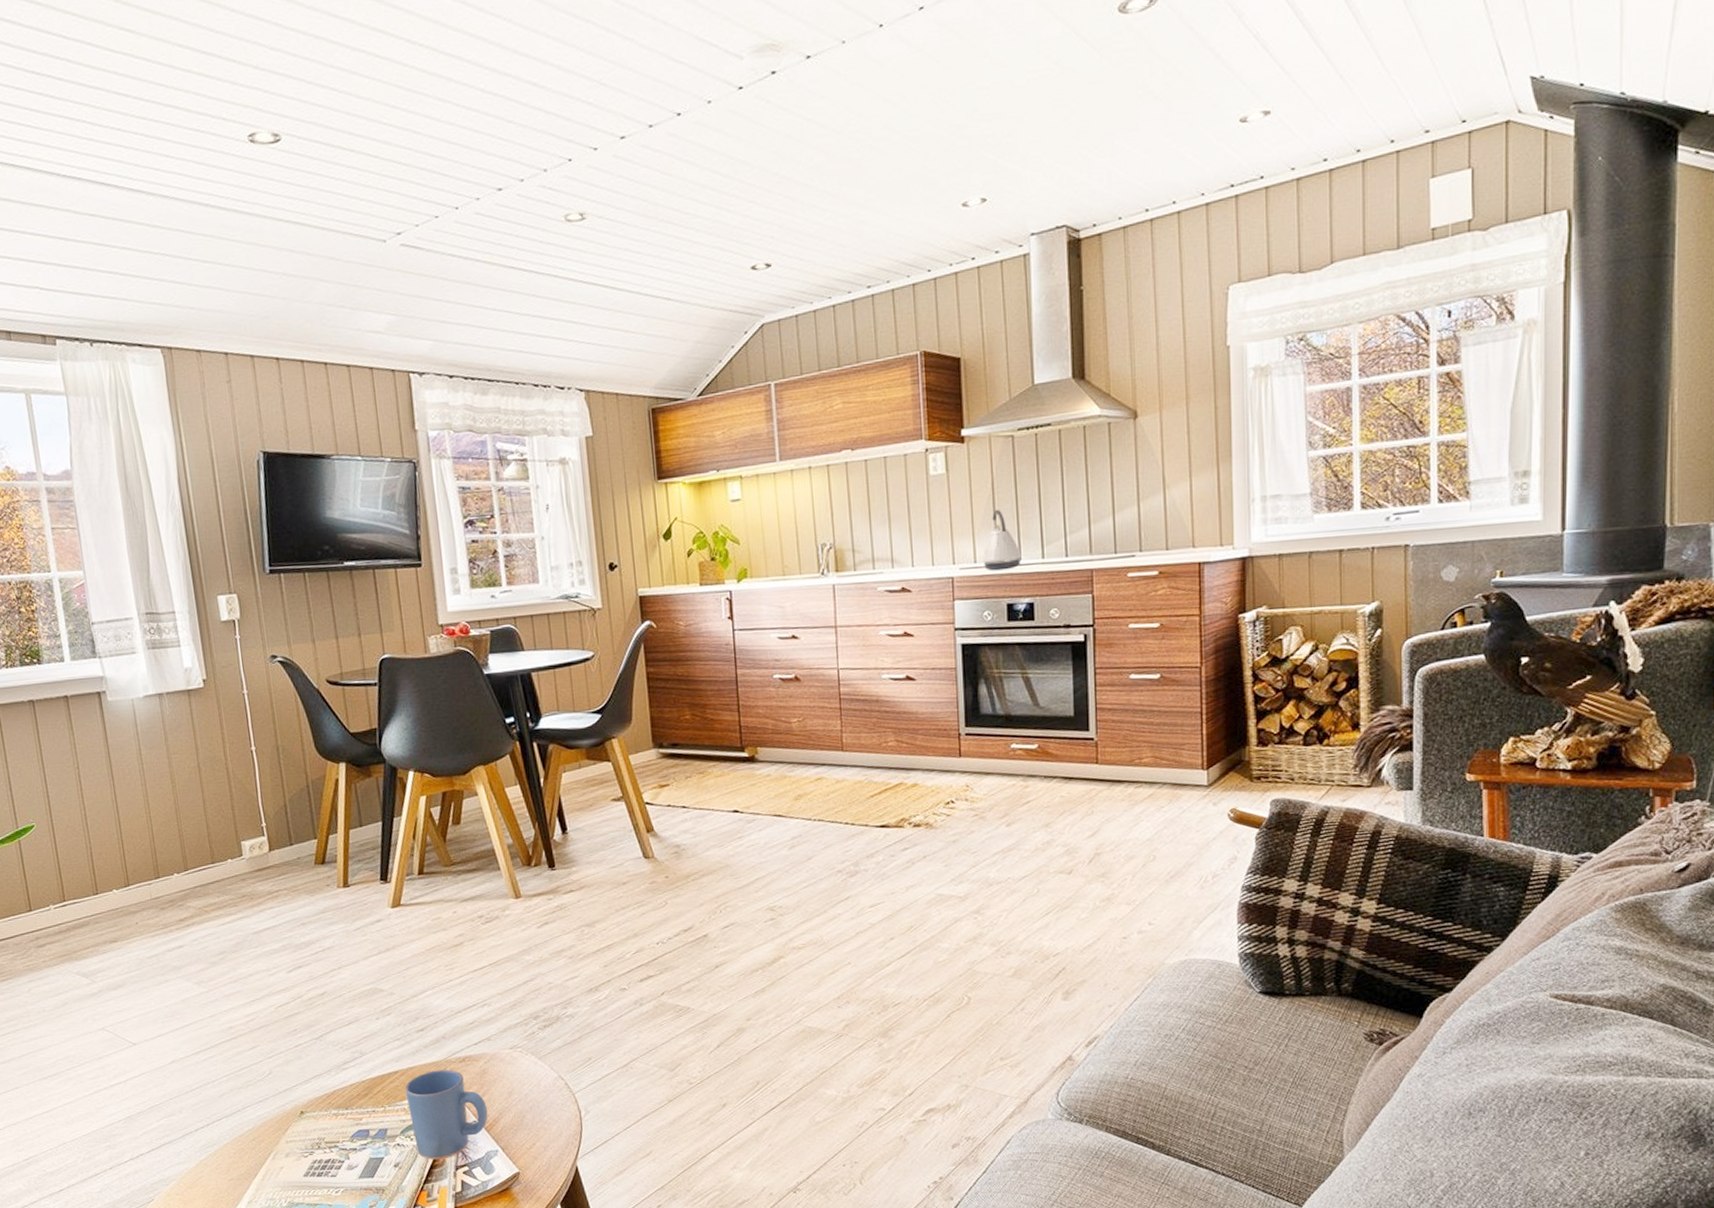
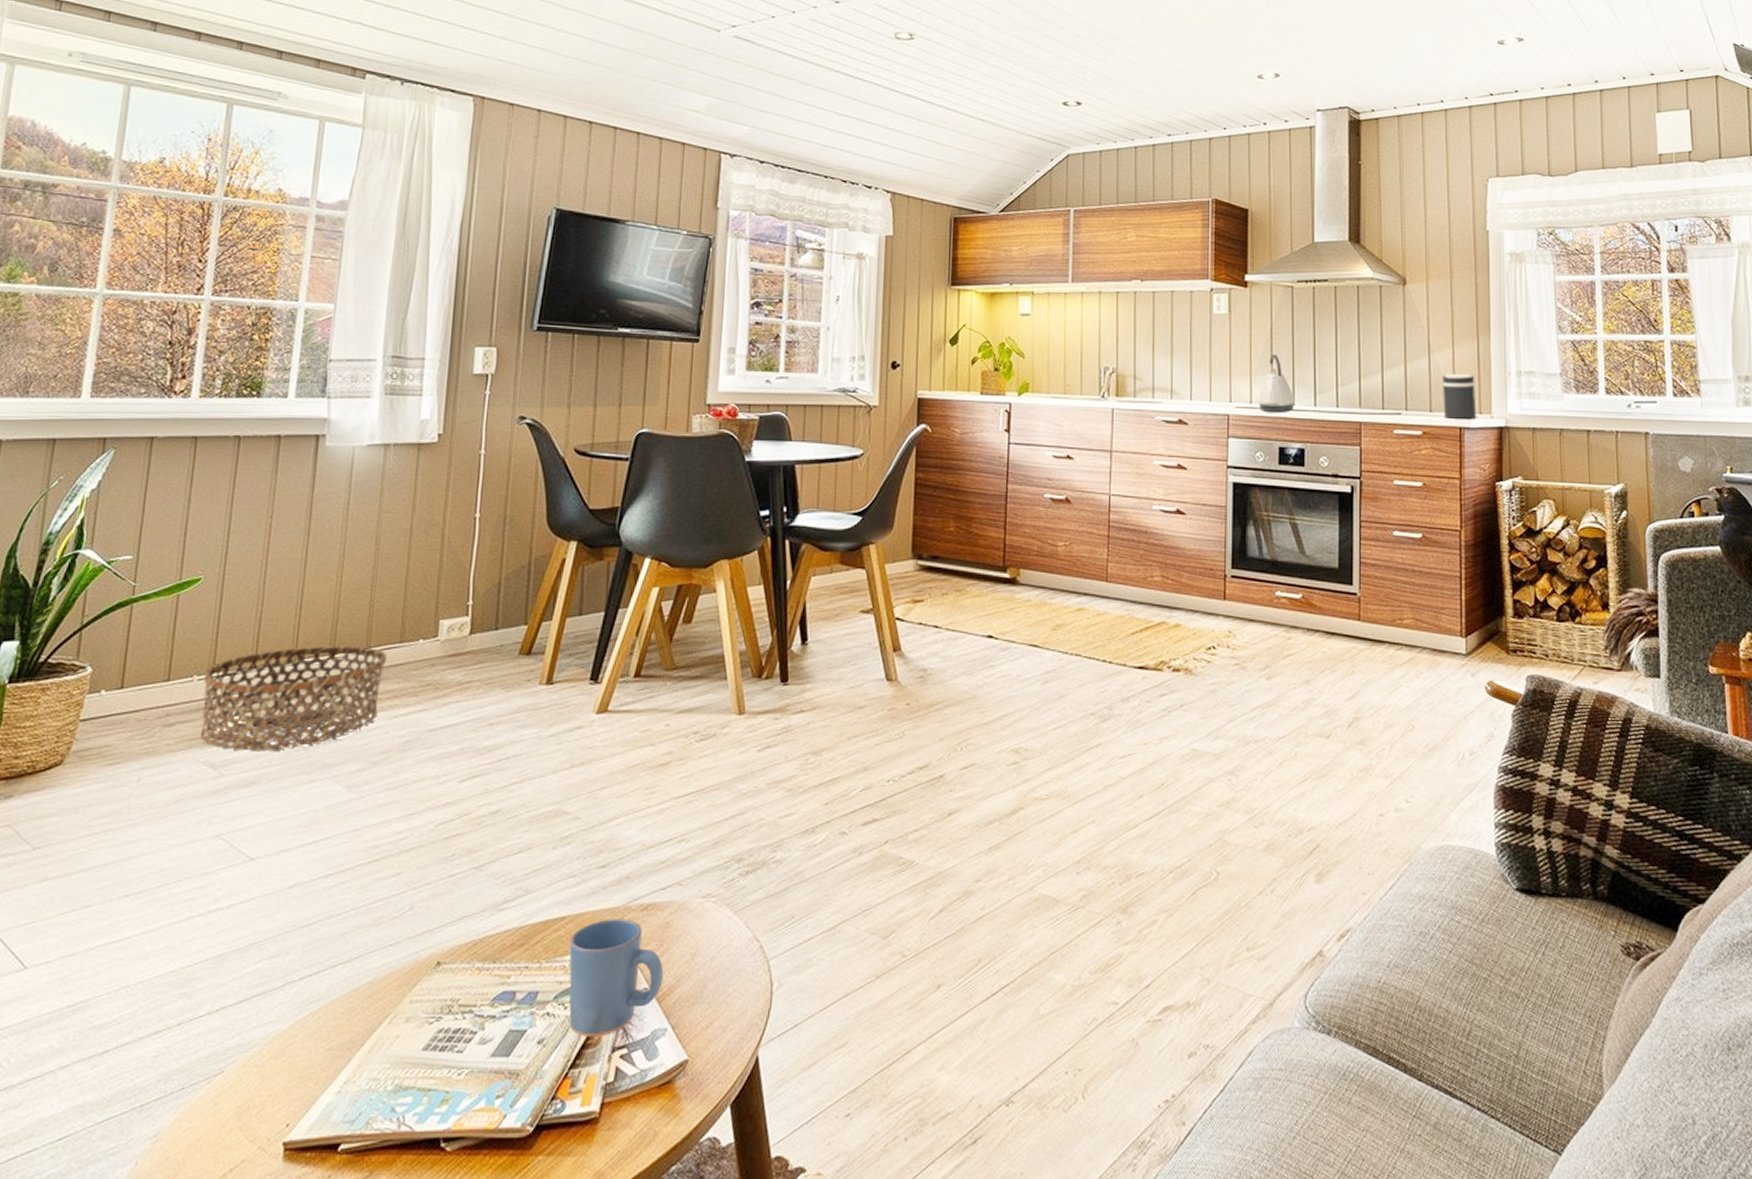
basket: none [58,869,208,963] -> present [201,646,388,752]
cylinder: none [1180,506,1218,556] -> present [1443,374,1477,420]

